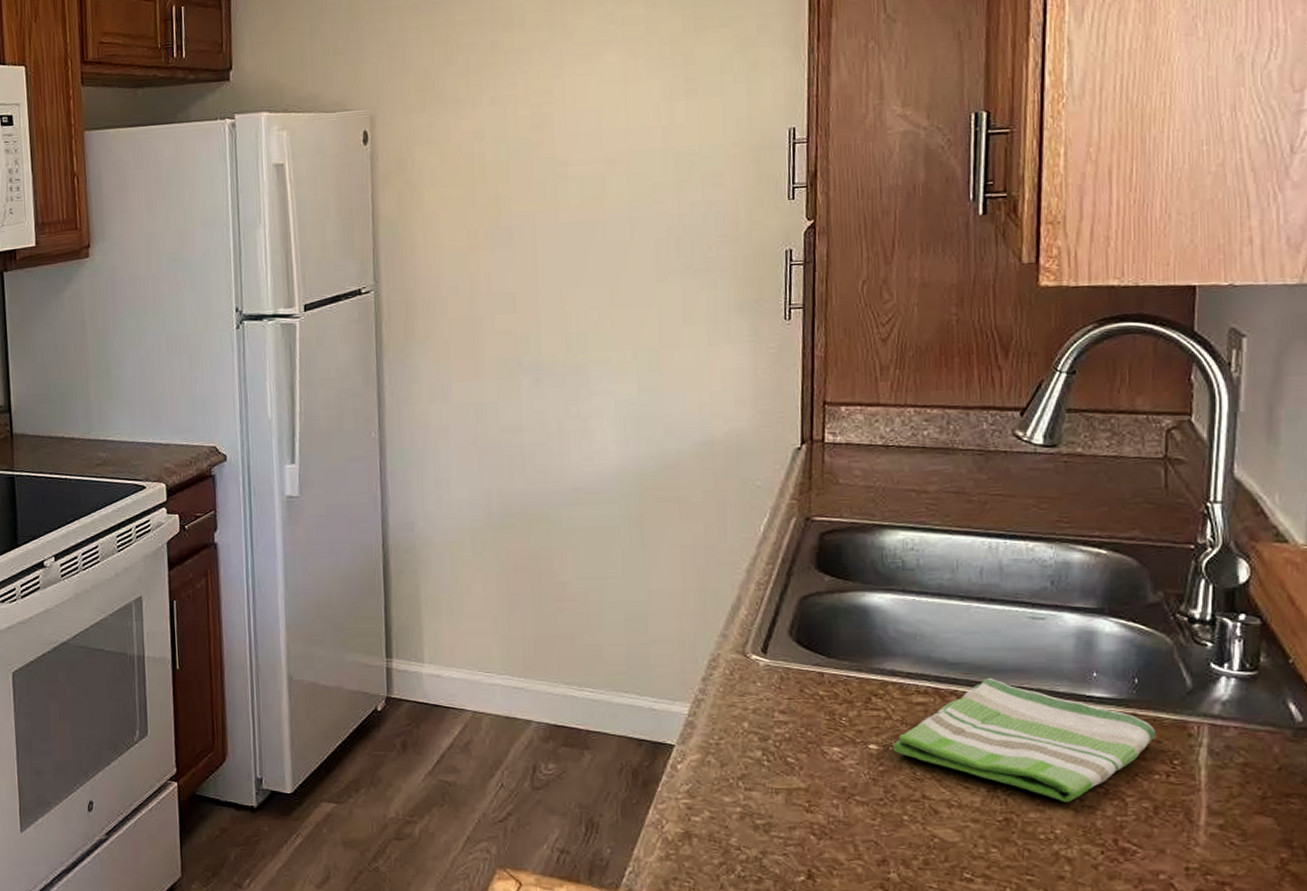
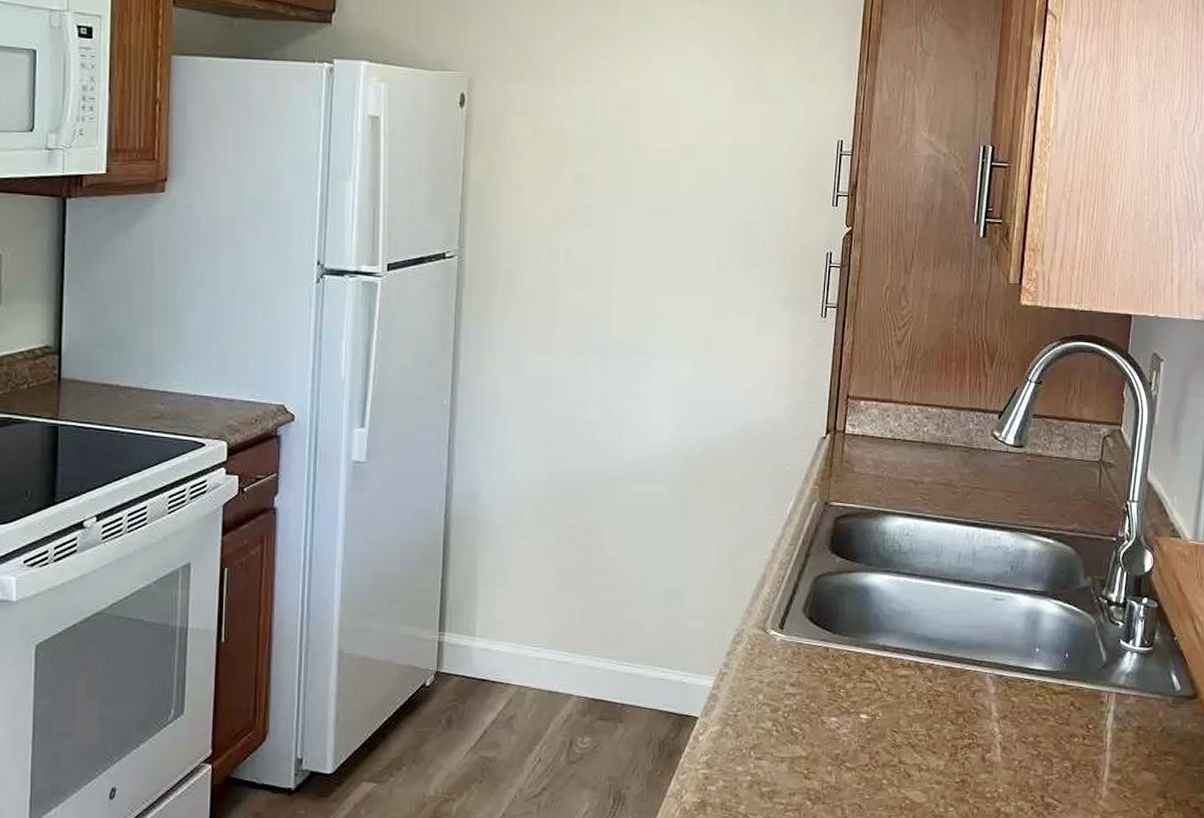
dish towel: present [892,677,1155,802] -> none [879,652,1078,764]

